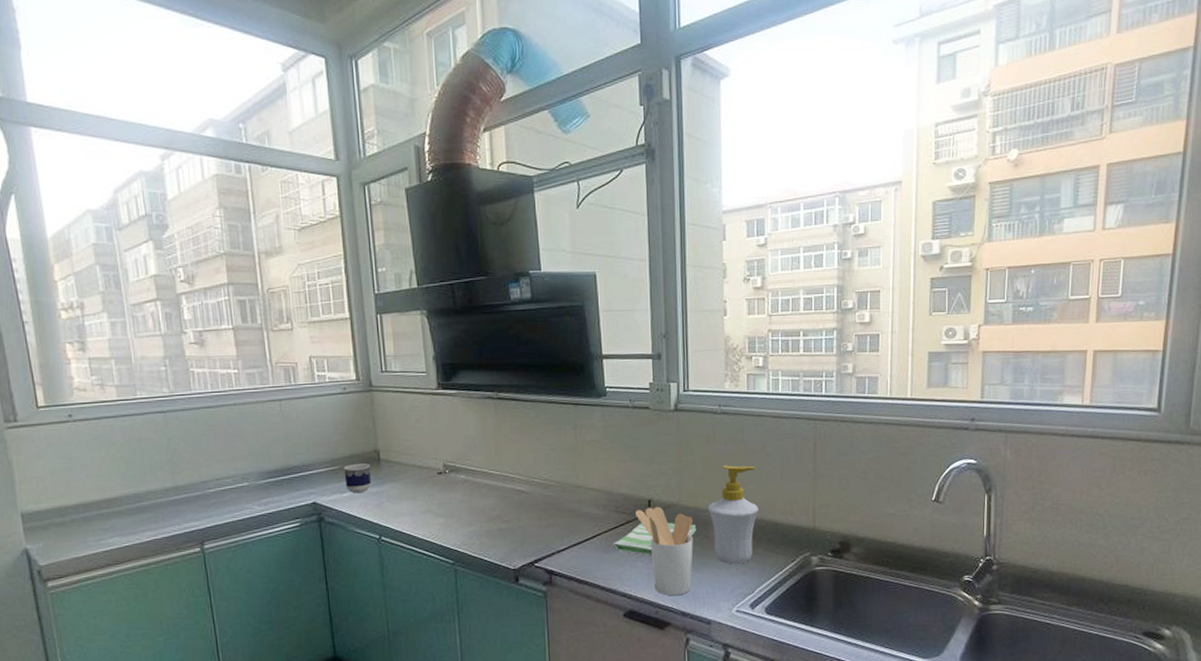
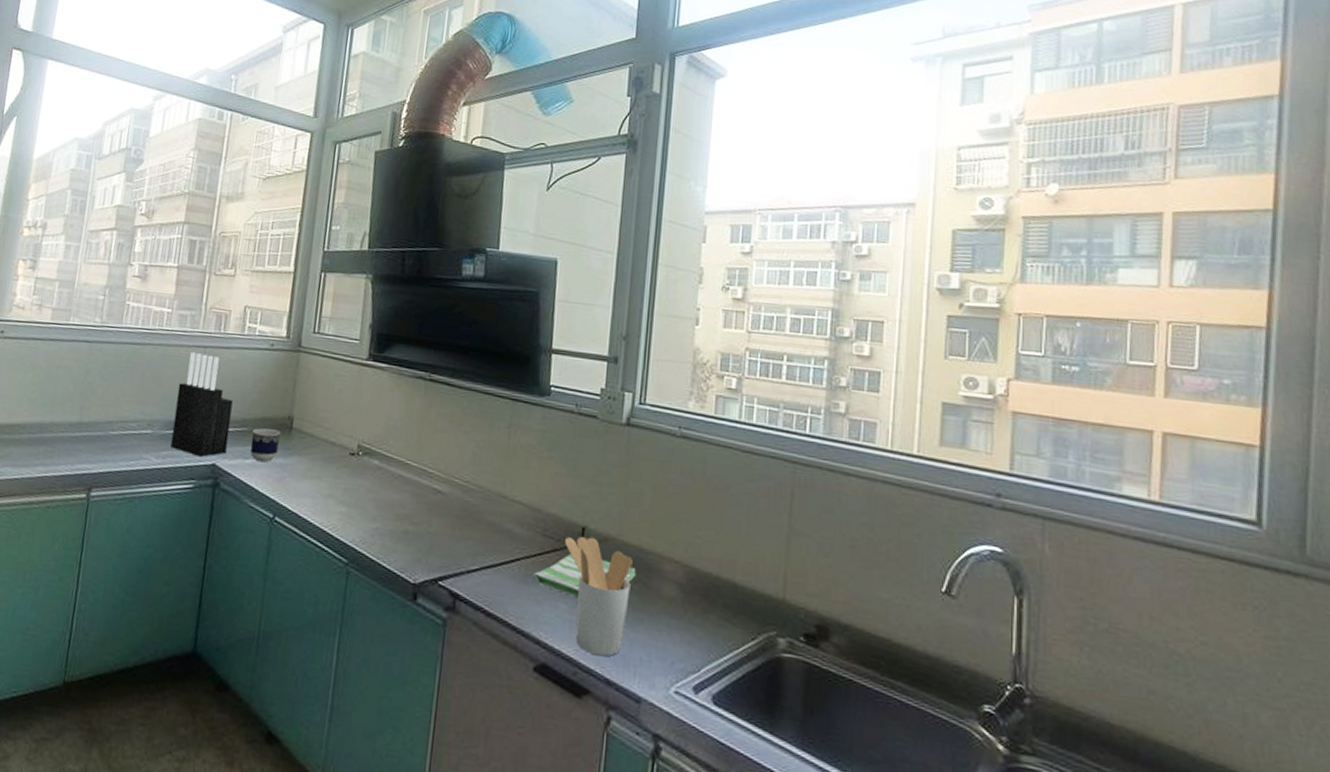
knife block: none [263,406,323,498] -> present [170,353,233,457]
soap bottle: present [708,465,758,565] -> none [652,500,717,631]

